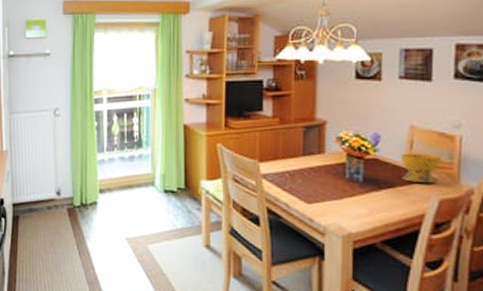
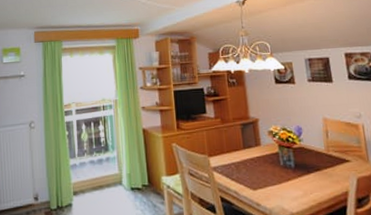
bowl: present [401,154,442,184] -> none [321,141,352,165]

